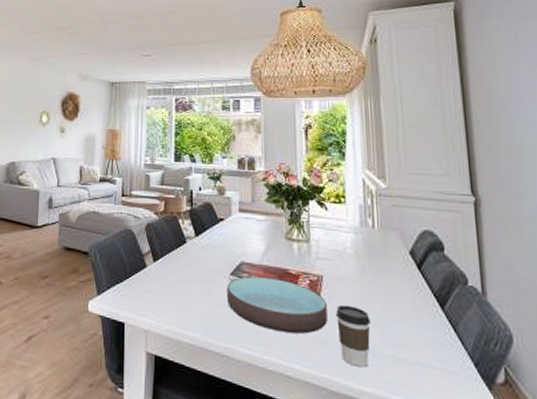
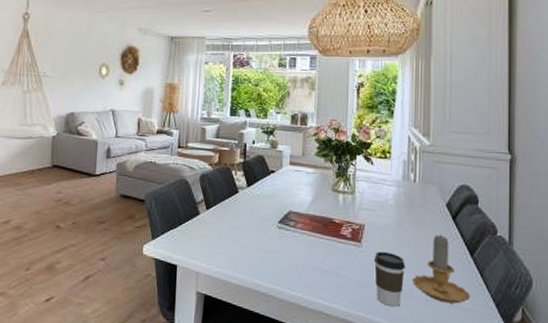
bowl: present [227,275,327,334] -> none [274,224,366,277]
candle: none [379,284,445,363] -> present [412,234,470,304]

